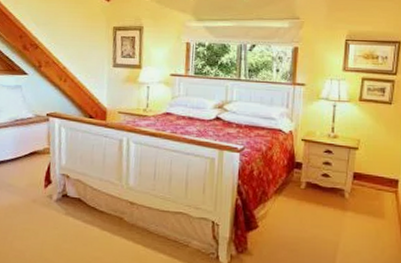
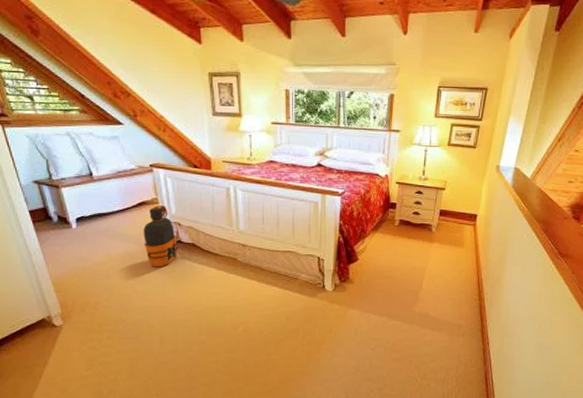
water bottle: none [29,156,64,224] -> present [143,206,179,268]

